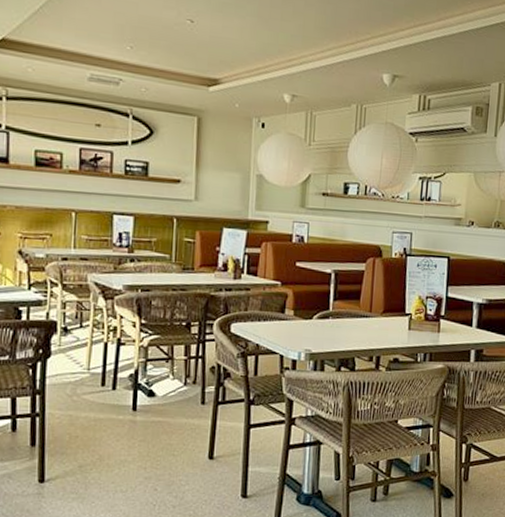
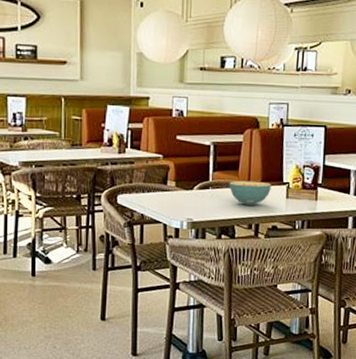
cereal bowl: none [350,310,394,337] -> present [229,180,272,205]

